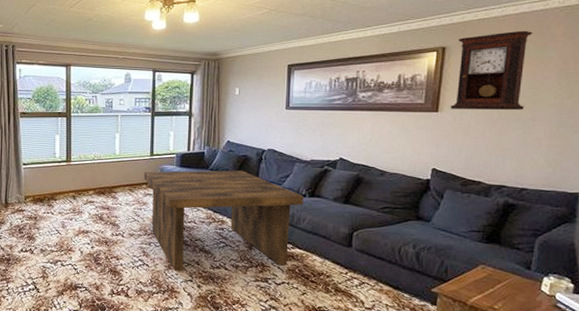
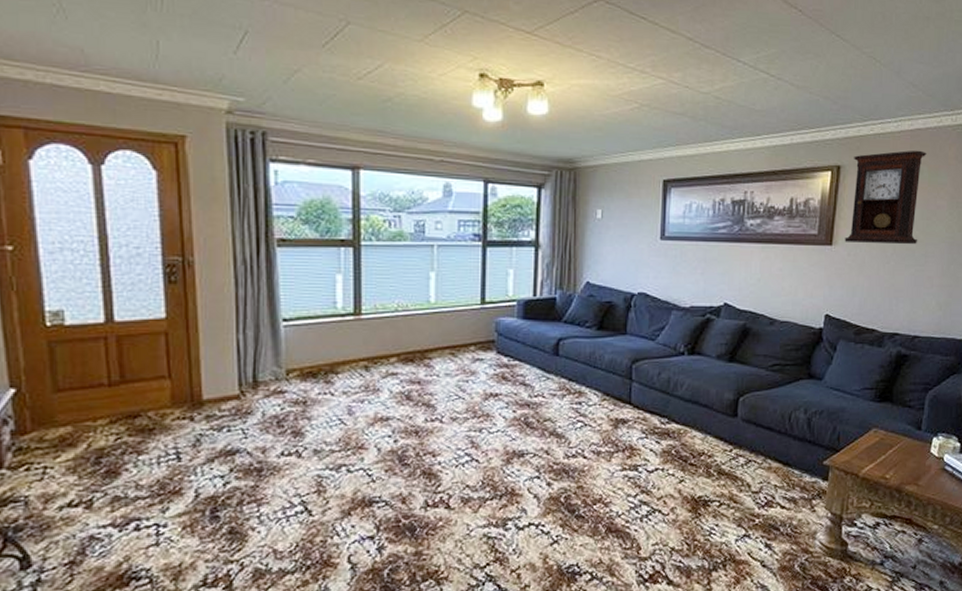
coffee table: present [144,170,304,271] -> none [472,321,682,466]

